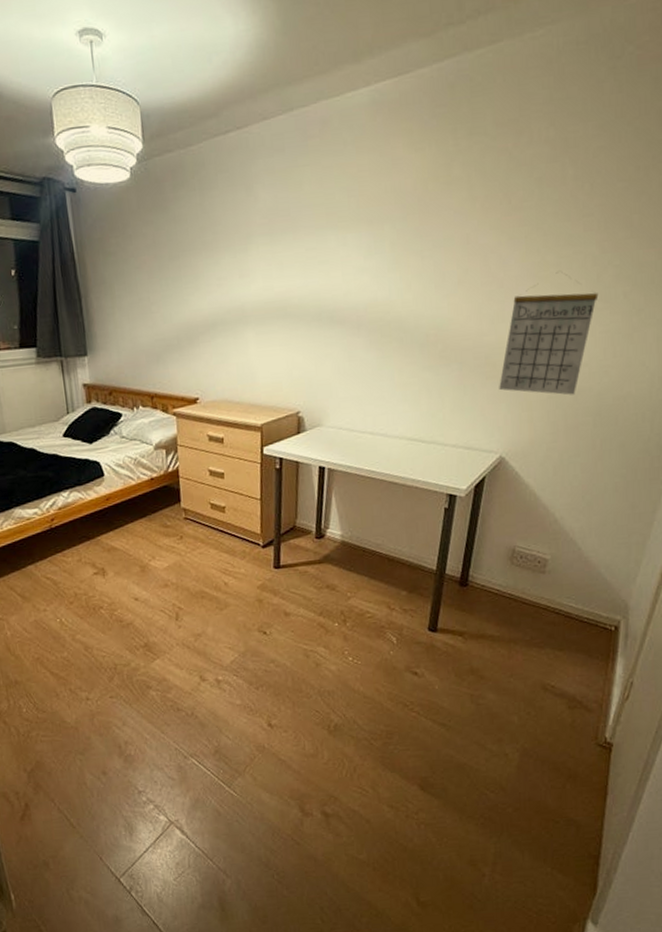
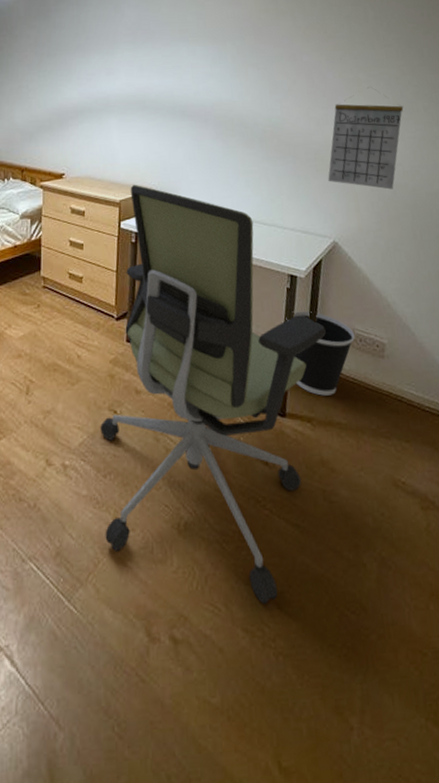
office chair: none [250,405,484,787] -> present [100,184,326,604]
wastebasket: none [442,530,516,612] -> present [286,310,356,396]

